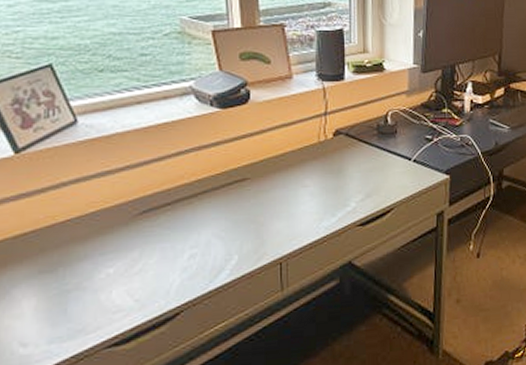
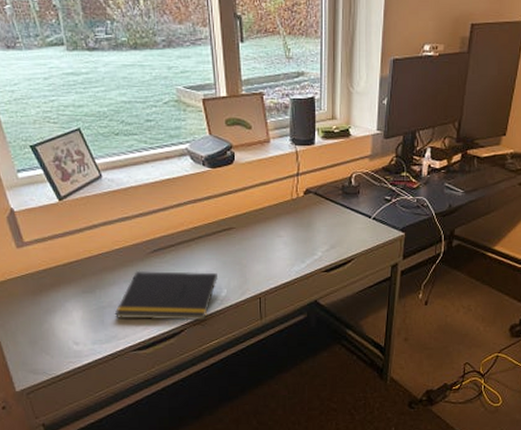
notepad: none [83,235,226,306] -> present [114,270,217,321]

